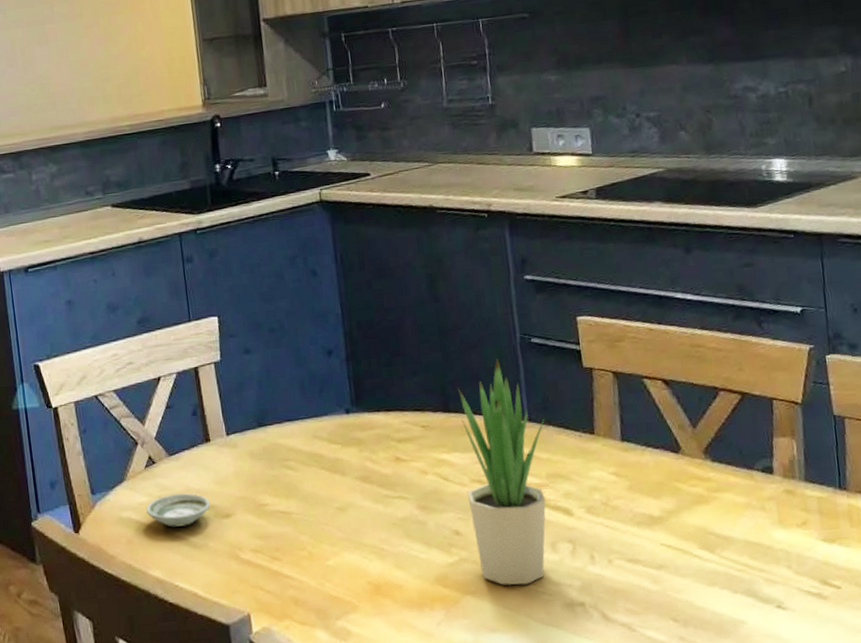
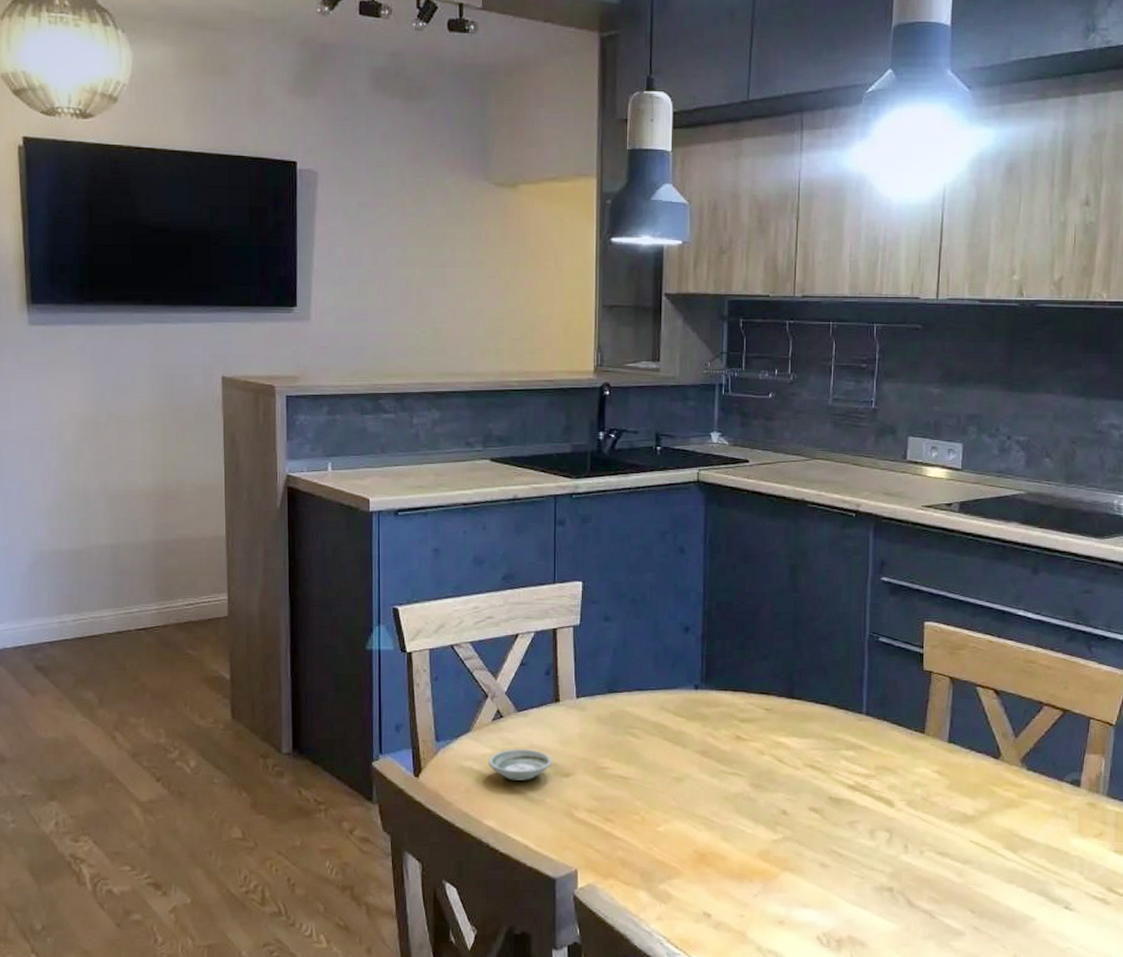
potted plant: present [458,359,546,585] -> none [799,653,881,867]

